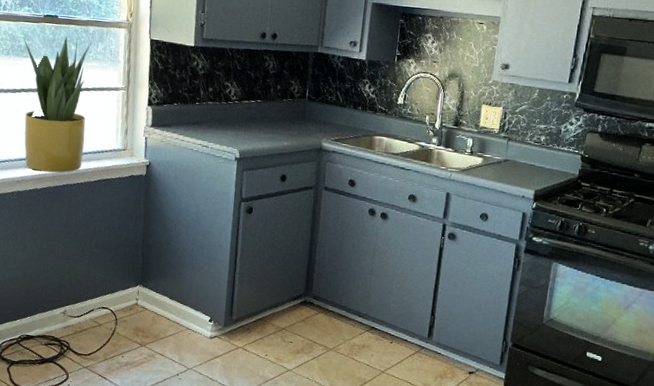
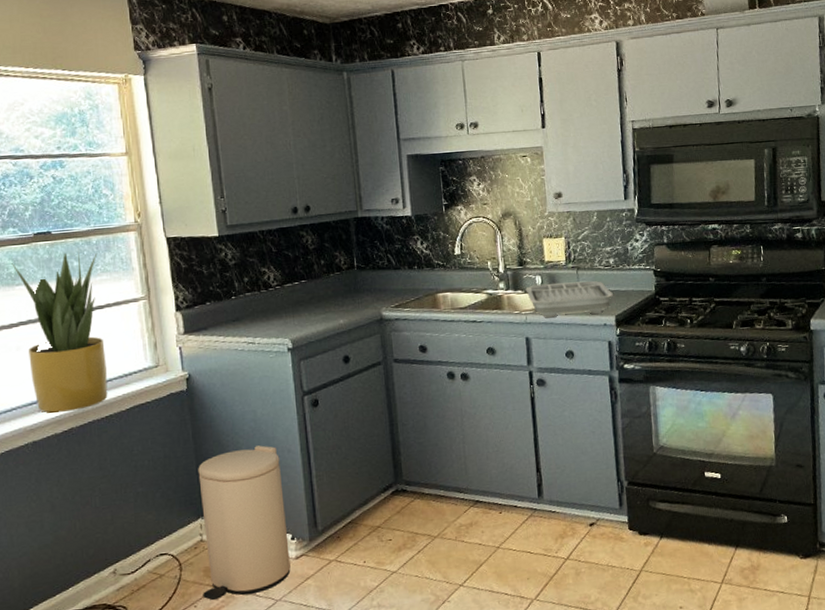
pedal bin: none [130,235,212,359] -> present [198,445,291,600]
dish rack: none [456,146,537,186] -> present [525,280,613,318]

